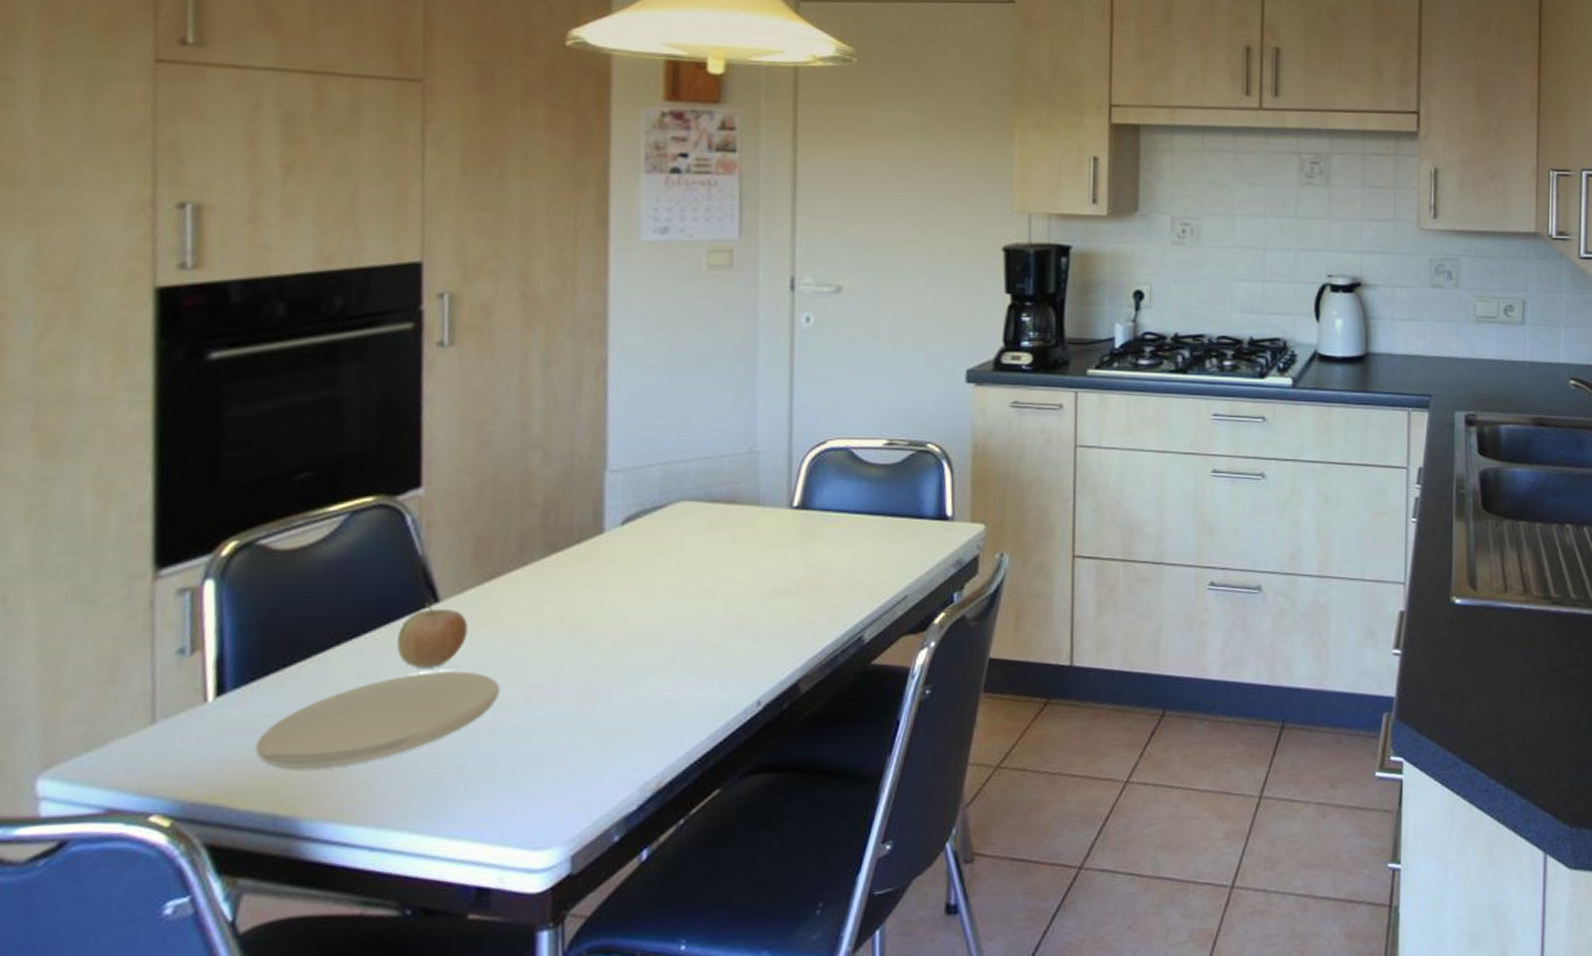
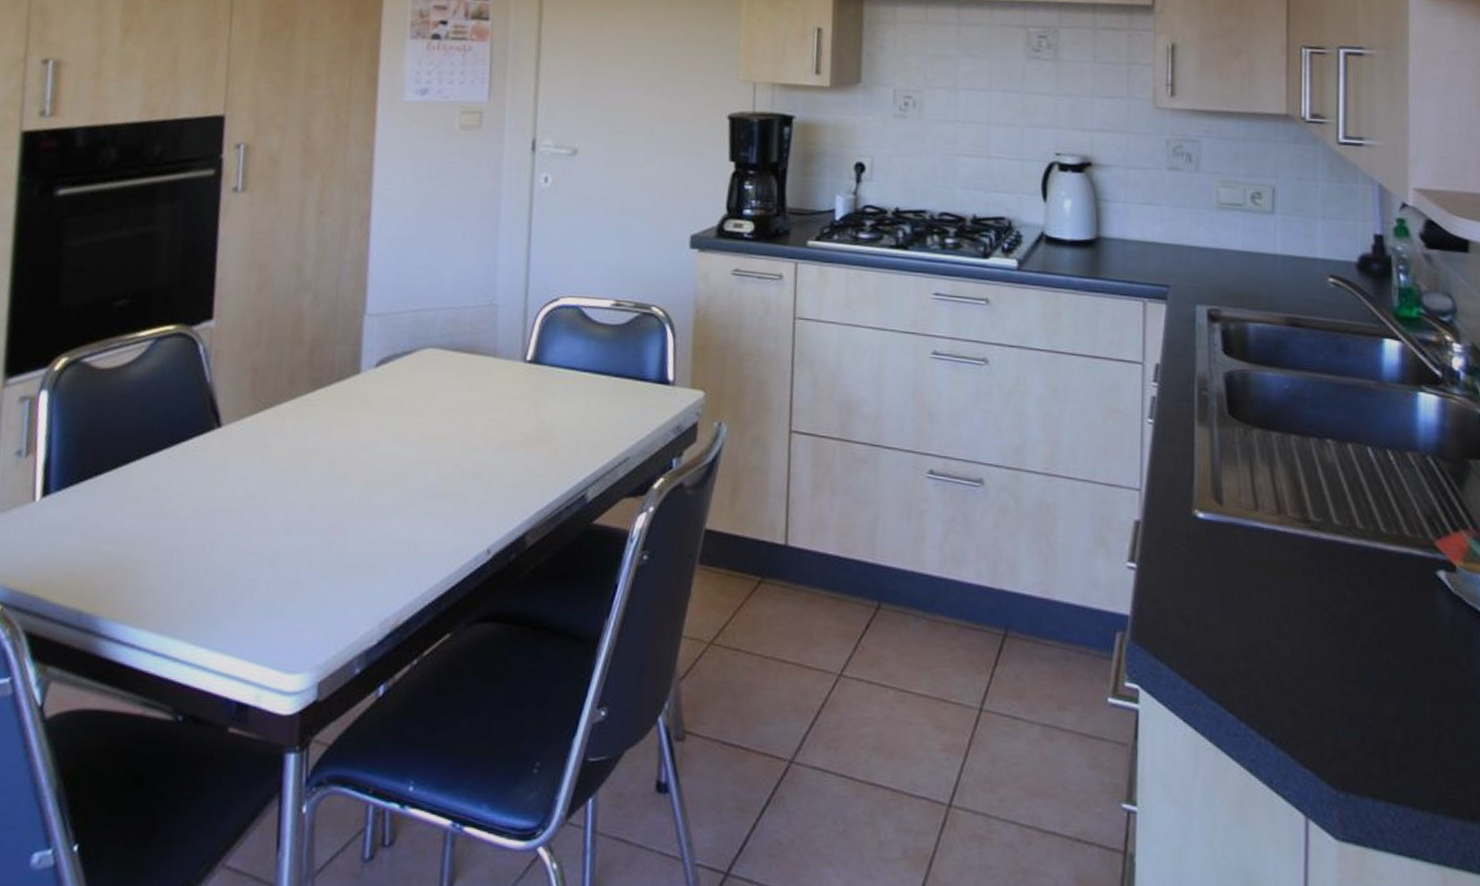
plate: present [255,671,500,771] -> none [68,492,267,573]
fruit: present [397,603,468,668] -> none [185,427,244,487]

